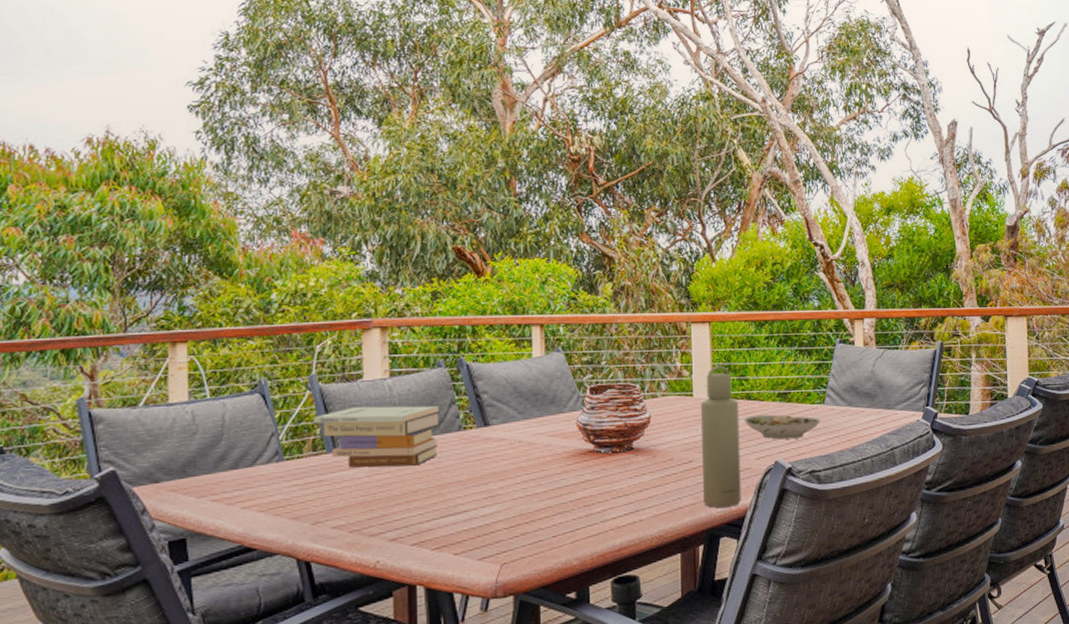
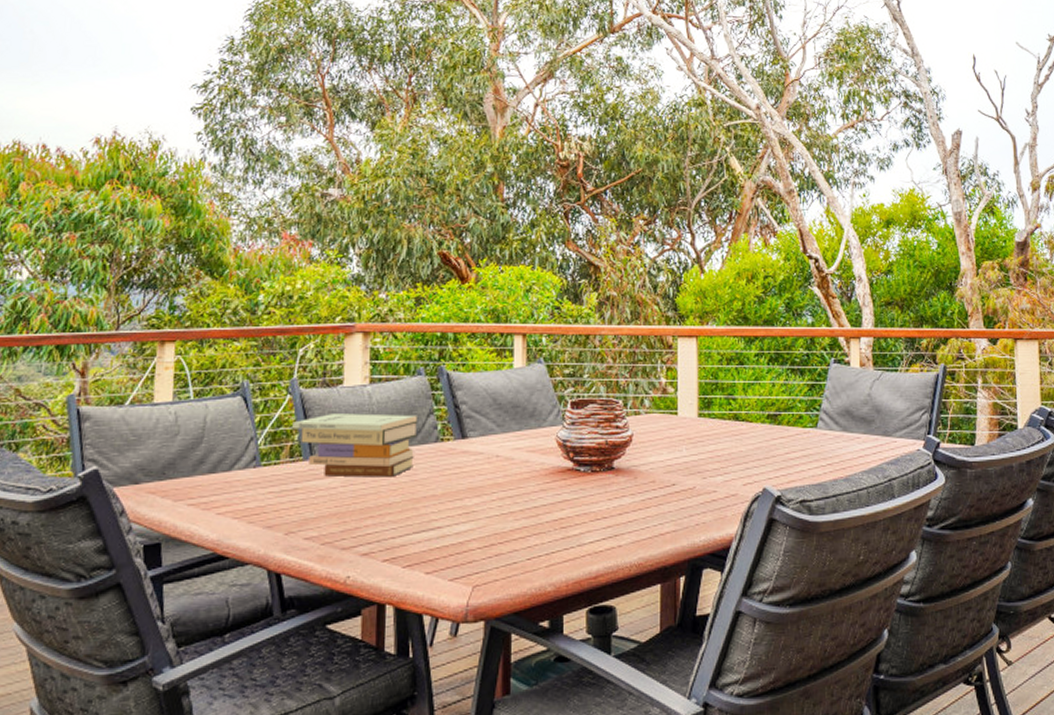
bottle: present [700,365,741,508] -> none [685,383,726,536]
salad: present [745,414,820,440] -> none [732,437,812,465]

